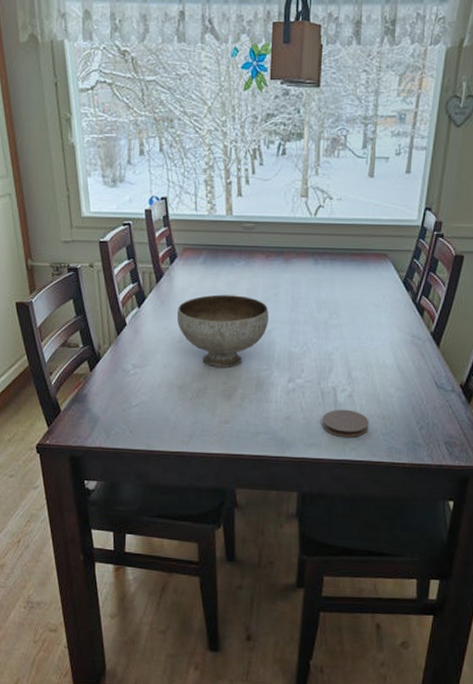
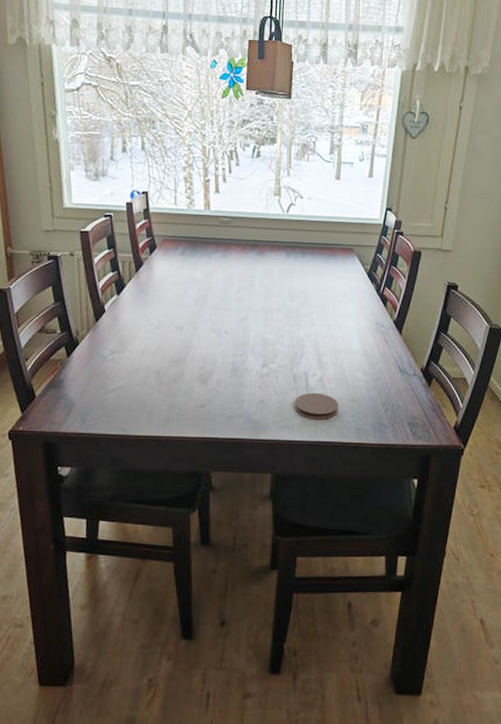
bowl: present [176,294,269,367] -> none [155,283,244,353]

